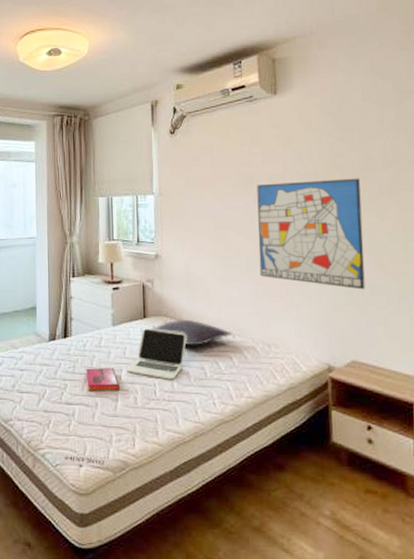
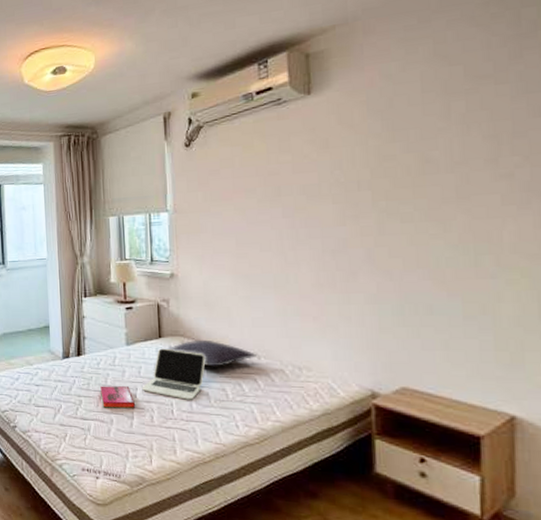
wall art: present [257,178,365,290] -> none [286,183,421,310]

